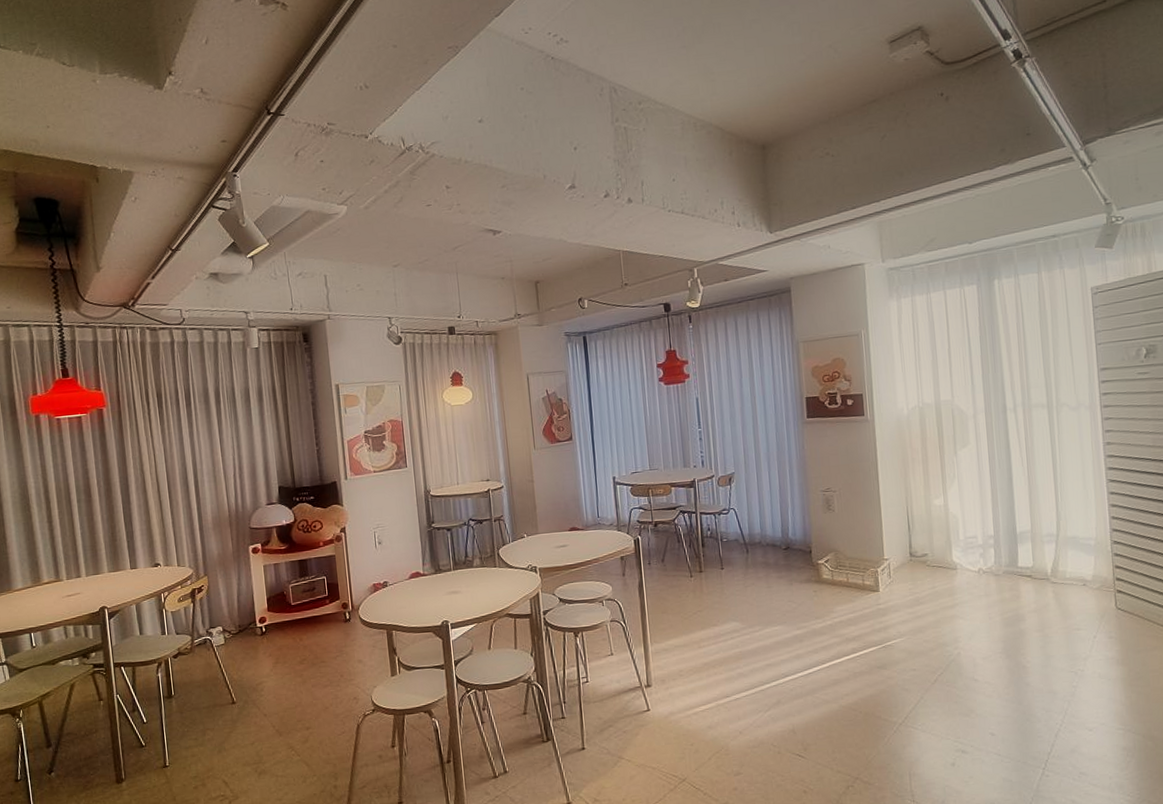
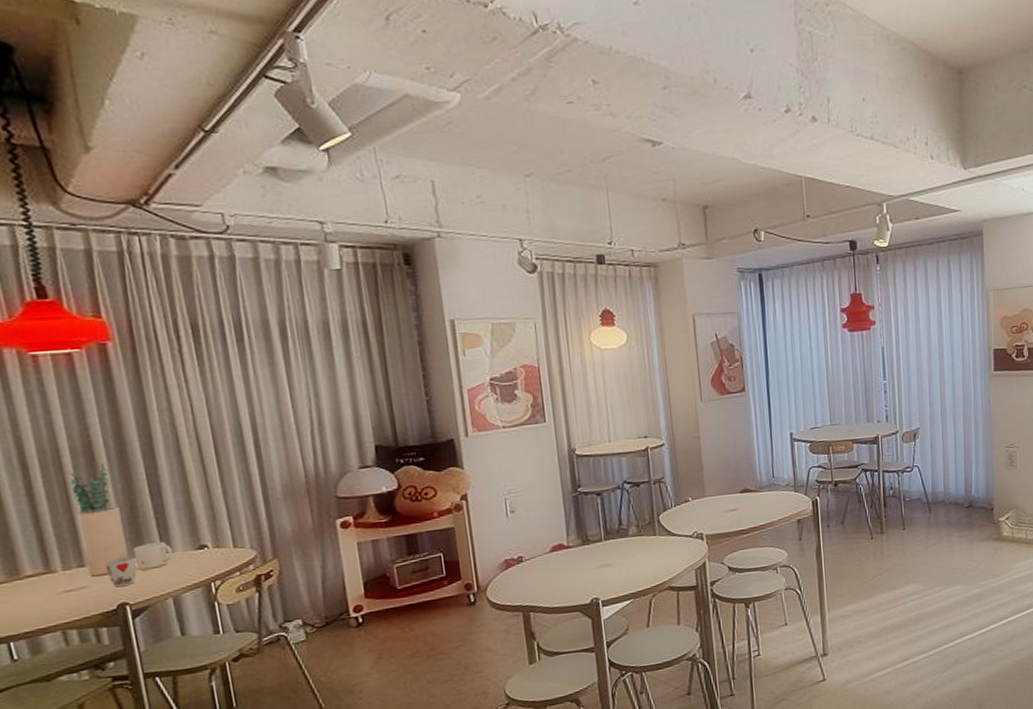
vase: none [75,499,109,586] -> present [71,464,129,577]
cup: none [93,570,114,595] -> present [104,556,137,588]
mug: none [111,560,137,581] -> present [132,542,174,570]

